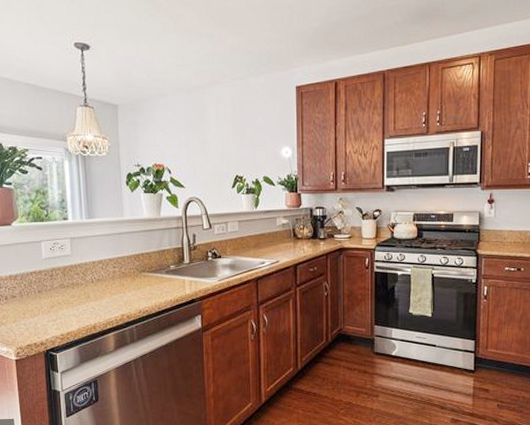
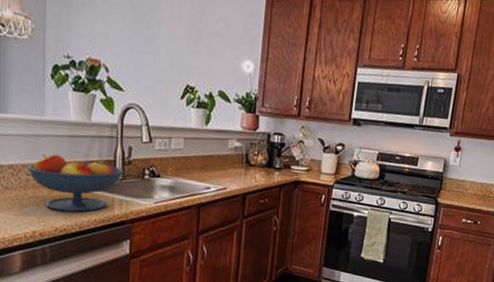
fruit bowl: none [114,247,191,295] -> present [28,153,124,212]

